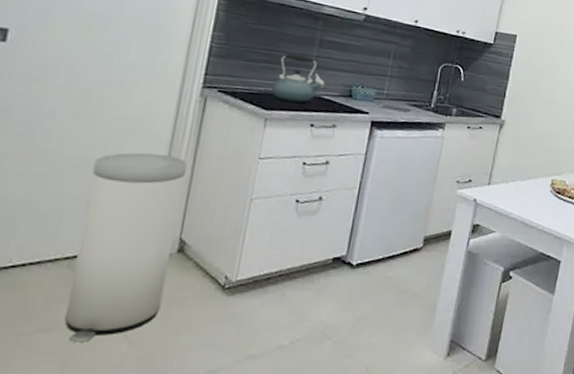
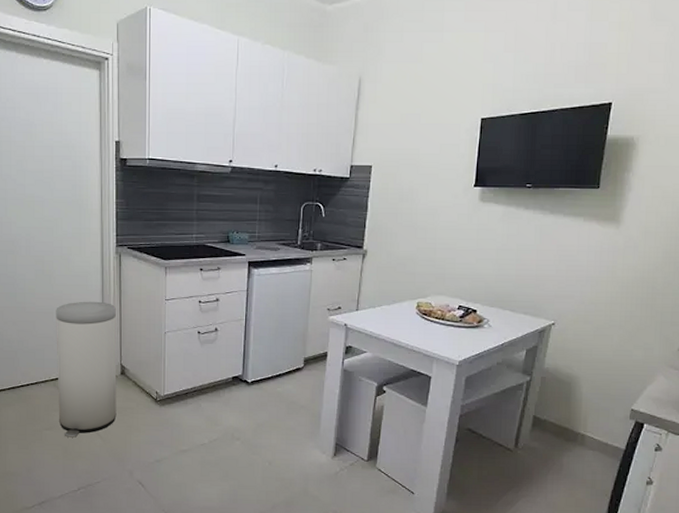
kettle: present [271,53,326,103] -> none [165,210,207,252]

